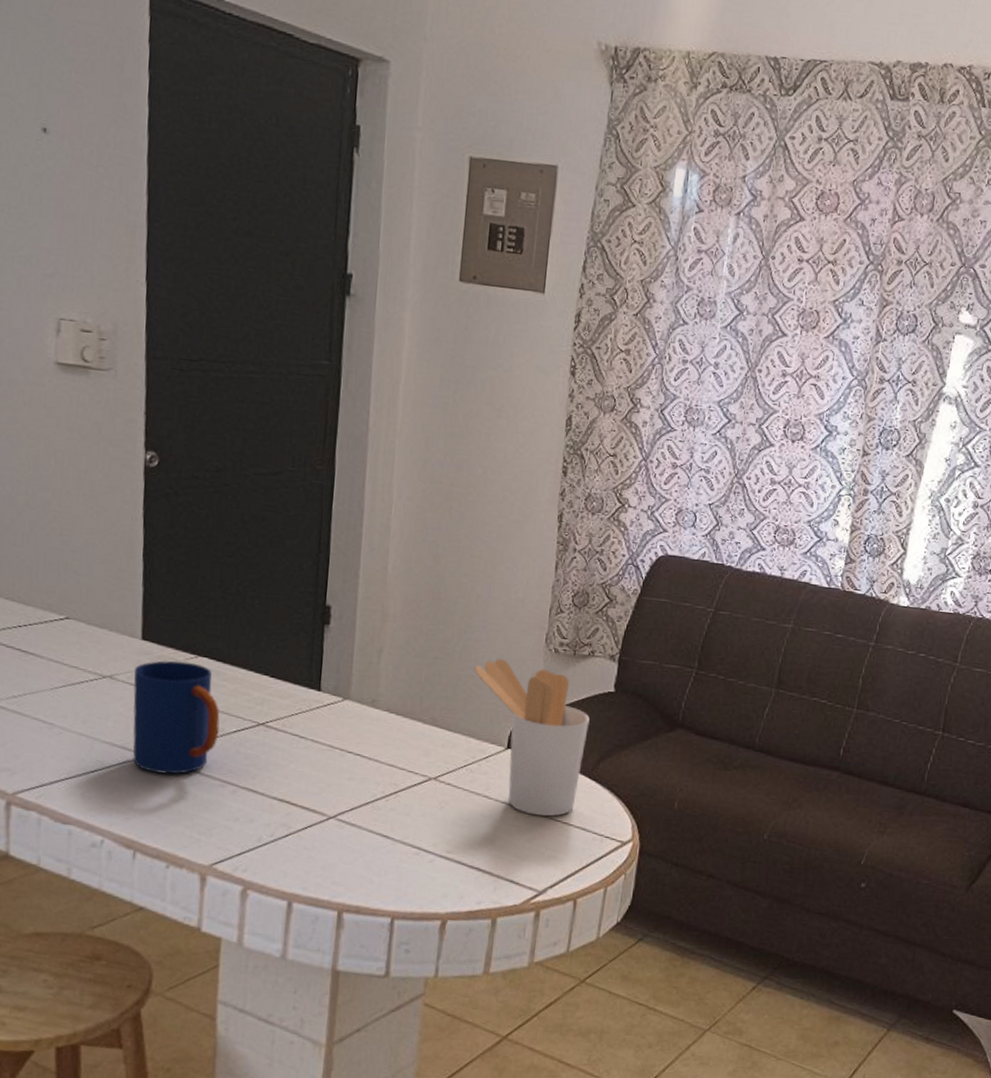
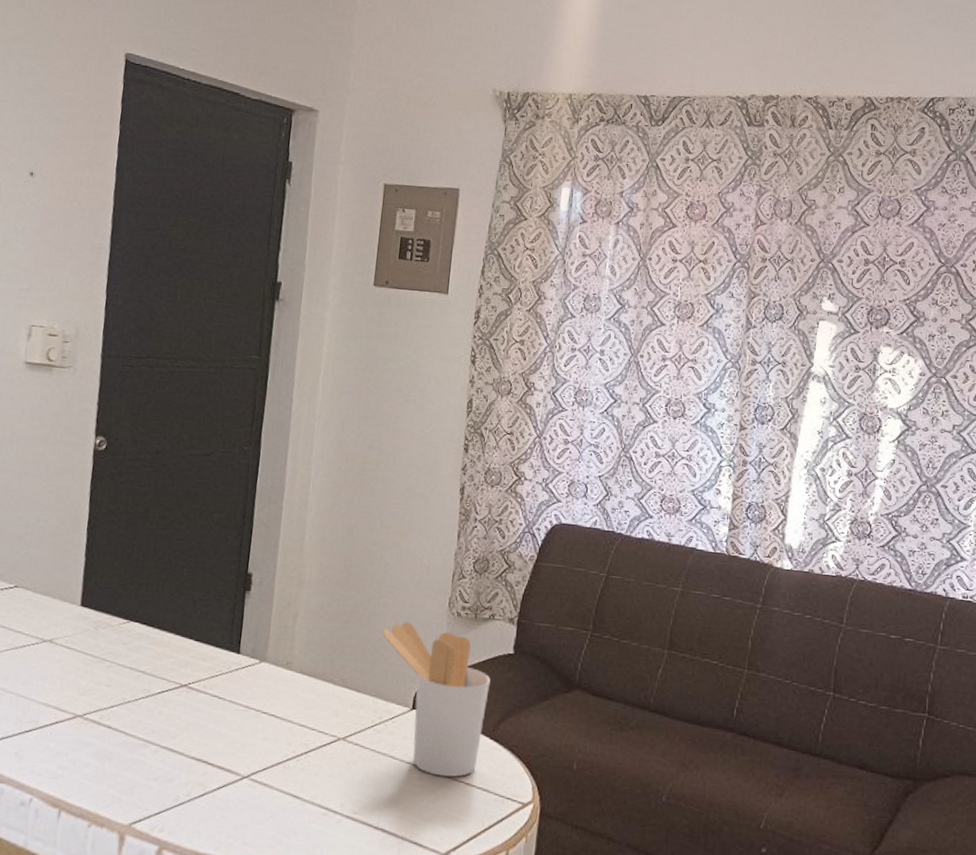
mug: present [132,660,220,774] -> none [64,625,147,734]

